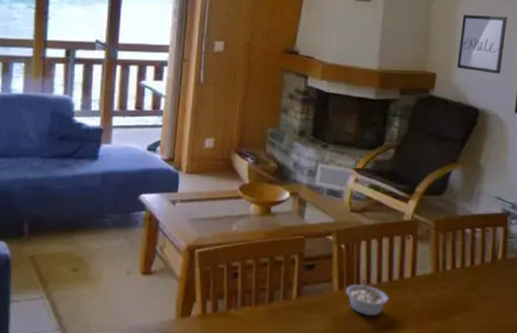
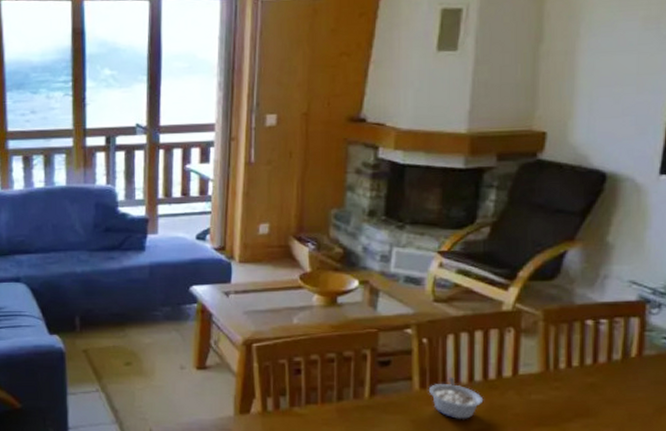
wall art: present [456,15,507,75] -> none [575,51,650,128]

